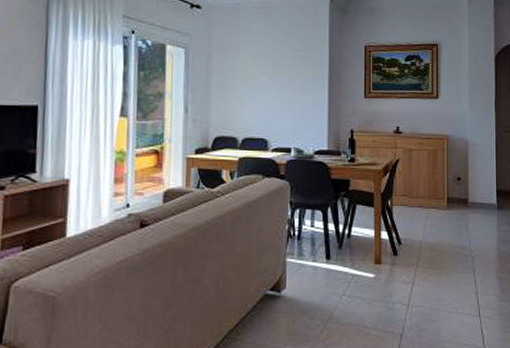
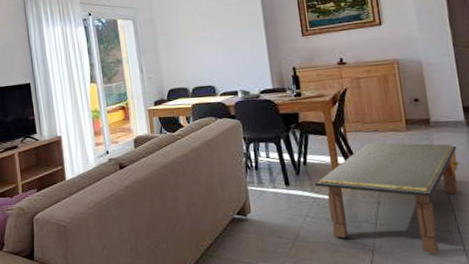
coffee table: none [355,218,488,338] -> present [314,142,460,254]

